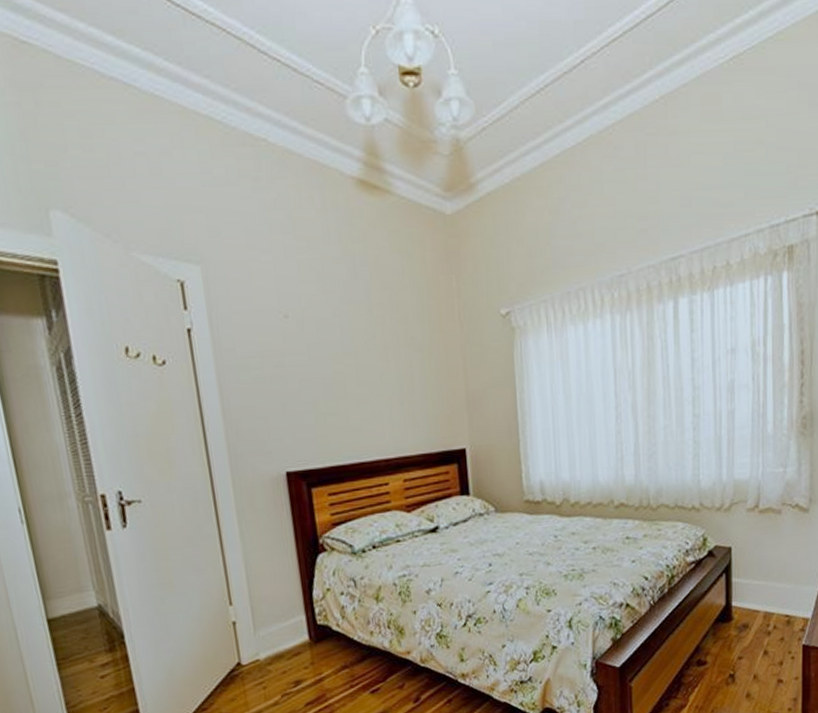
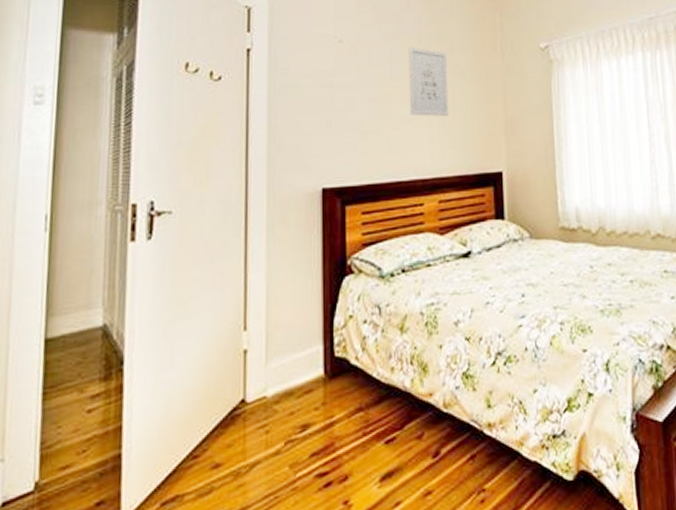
wall art: none [359,319,408,395] -> present [408,46,449,117]

